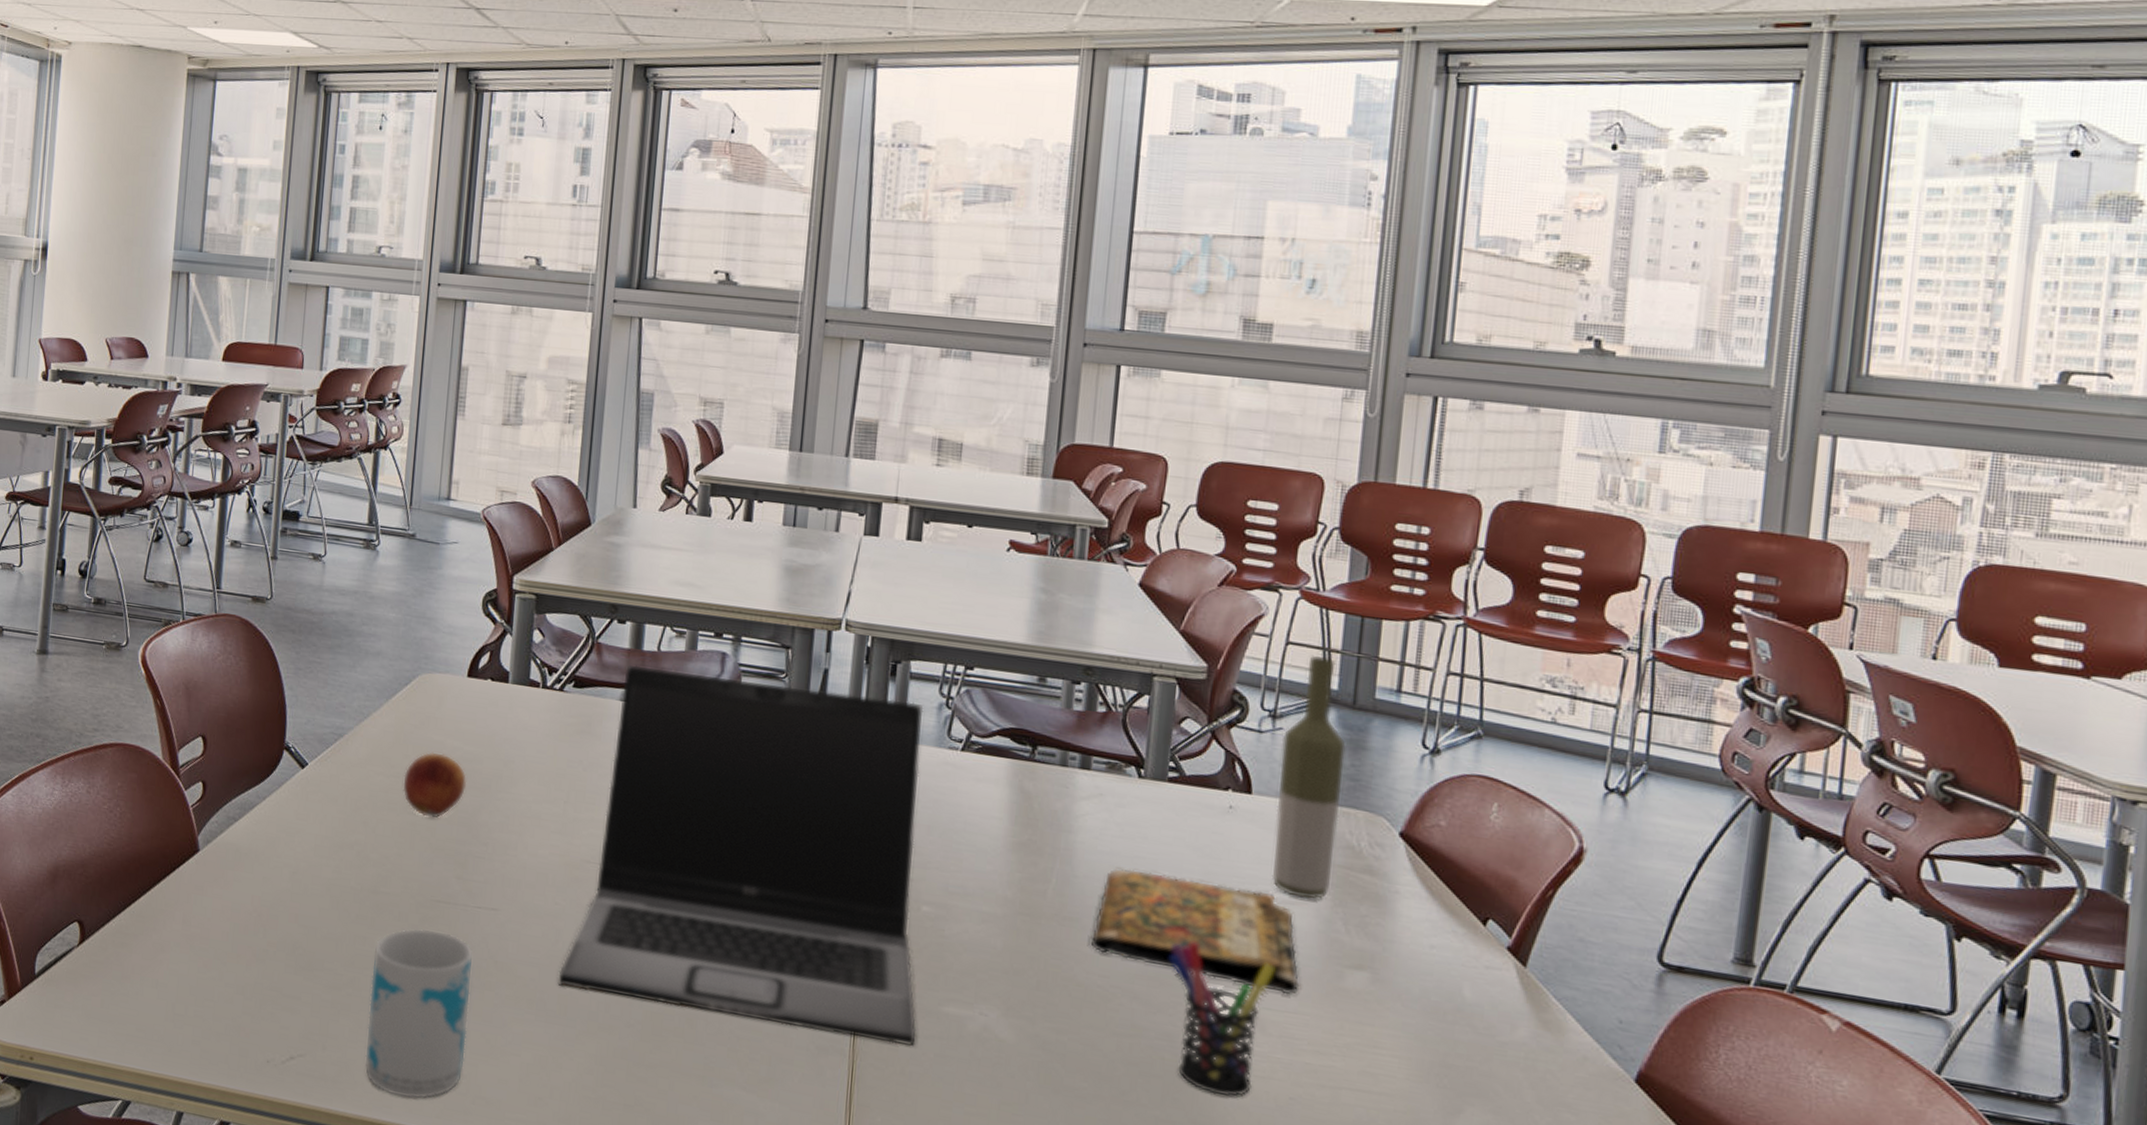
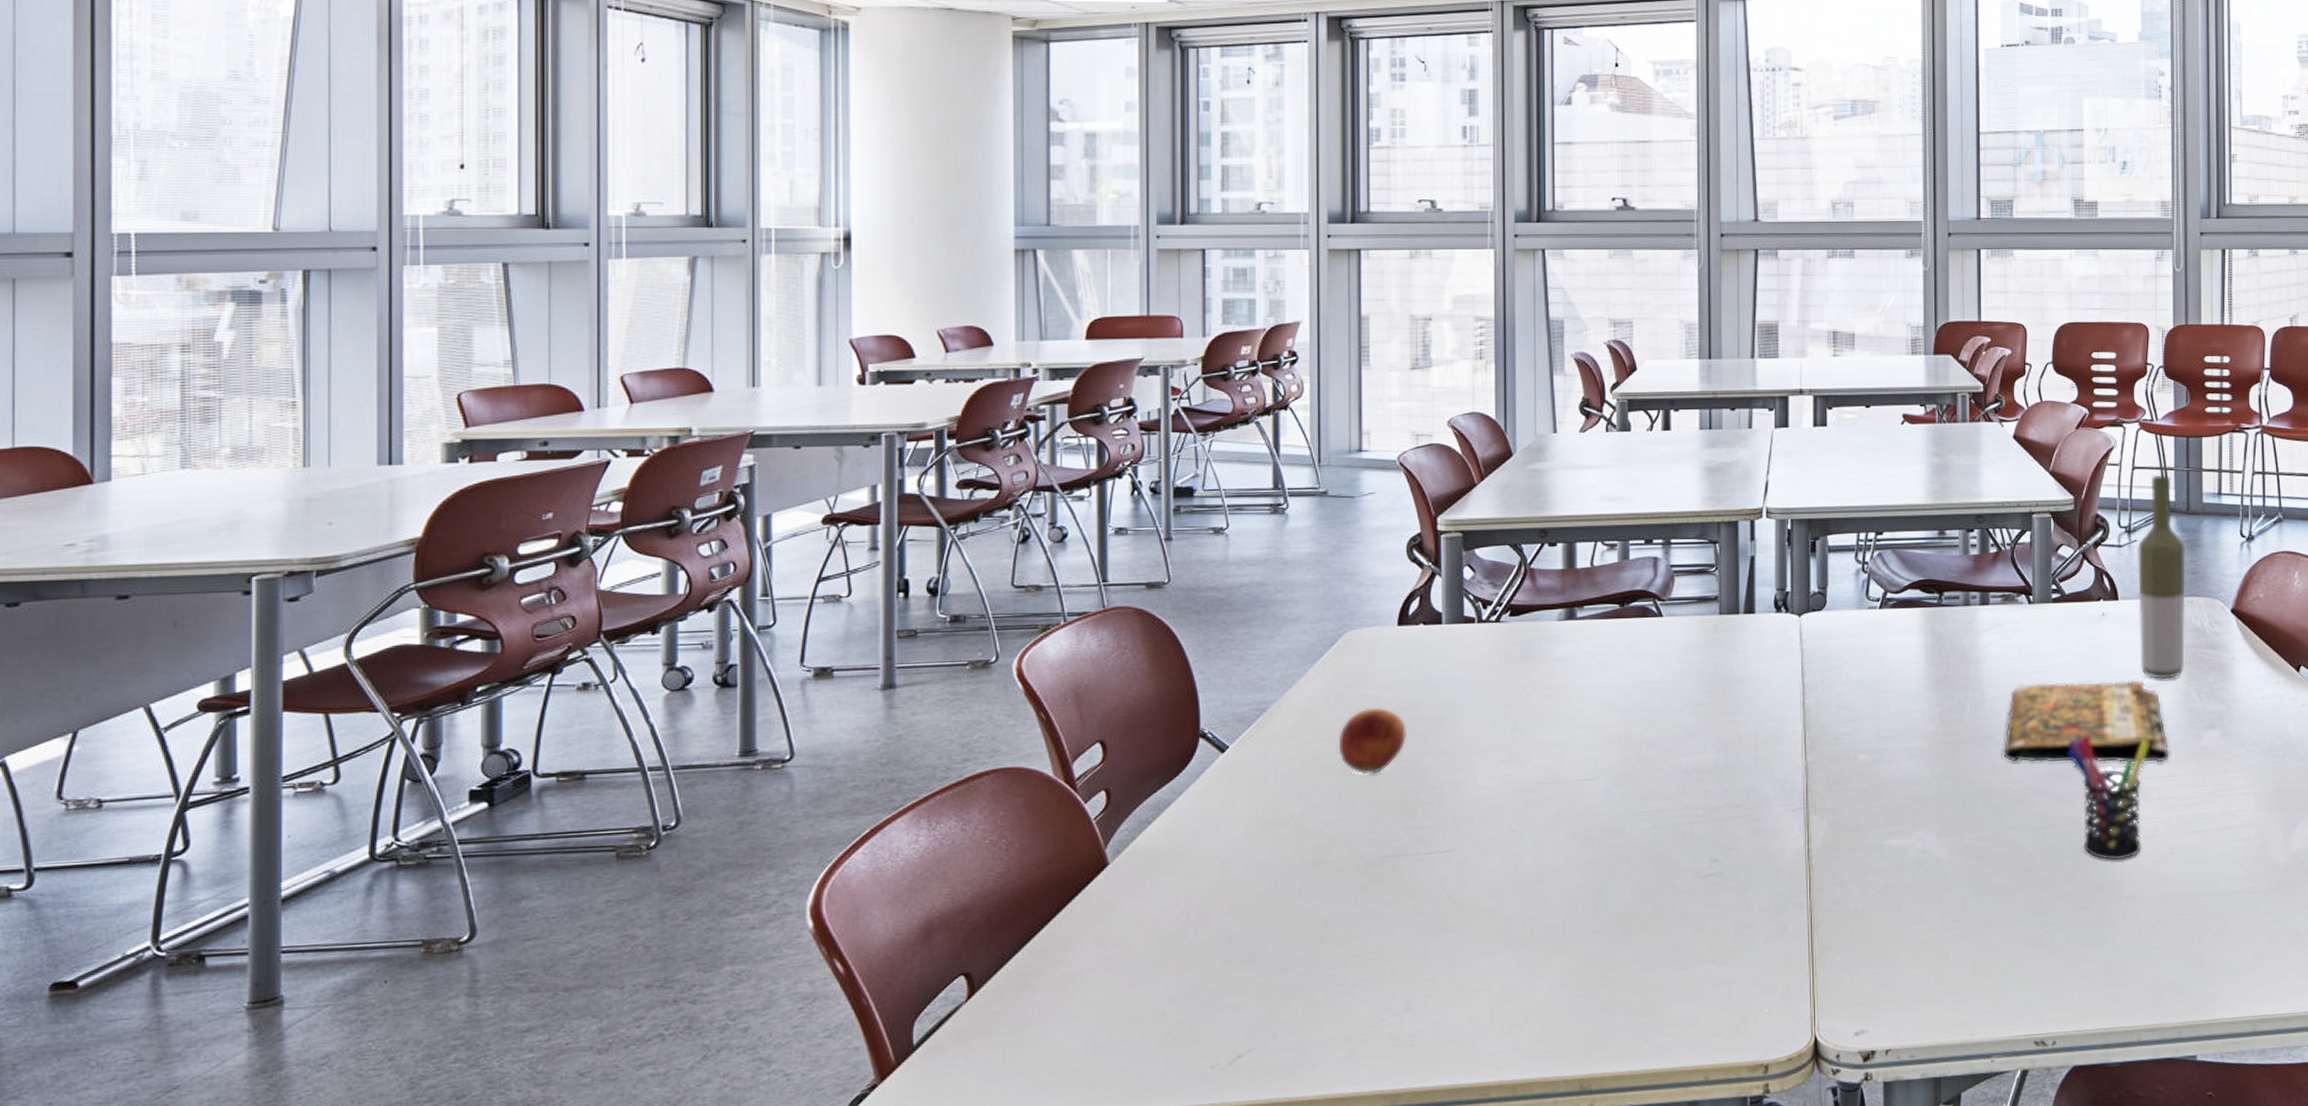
mug: present [365,928,474,1099] -> none [1322,886,1431,1064]
laptop: present [557,664,924,1046] -> none [1521,573,1865,910]

